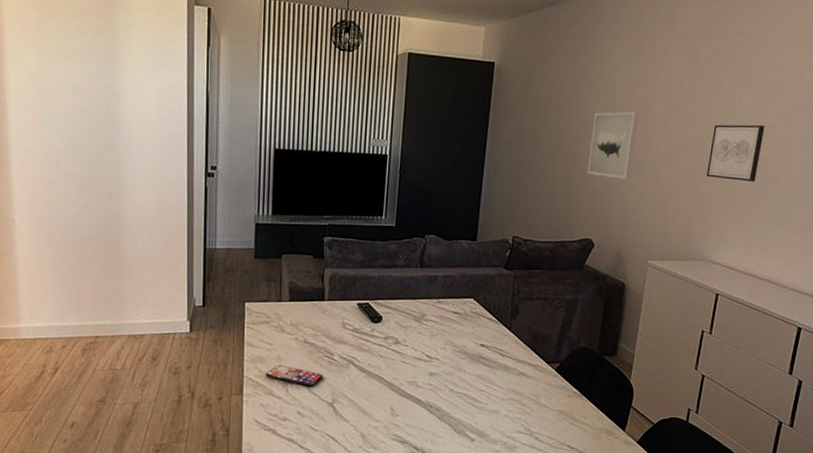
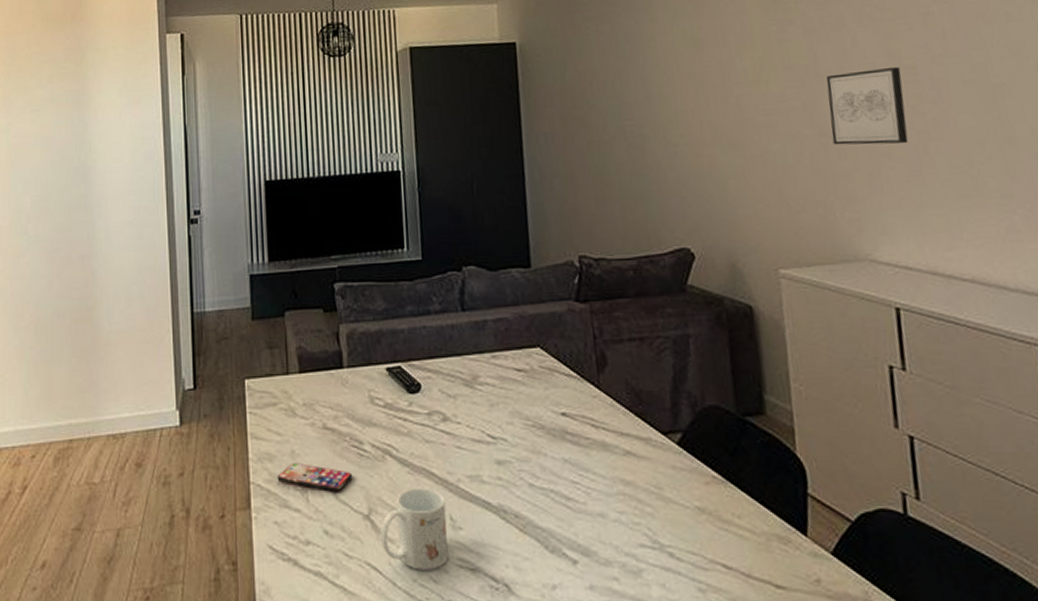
mug: none [339,387,389,441] -> present [380,488,448,570]
wall art: present [587,111,640,180] -> none [657,74,726,163]

